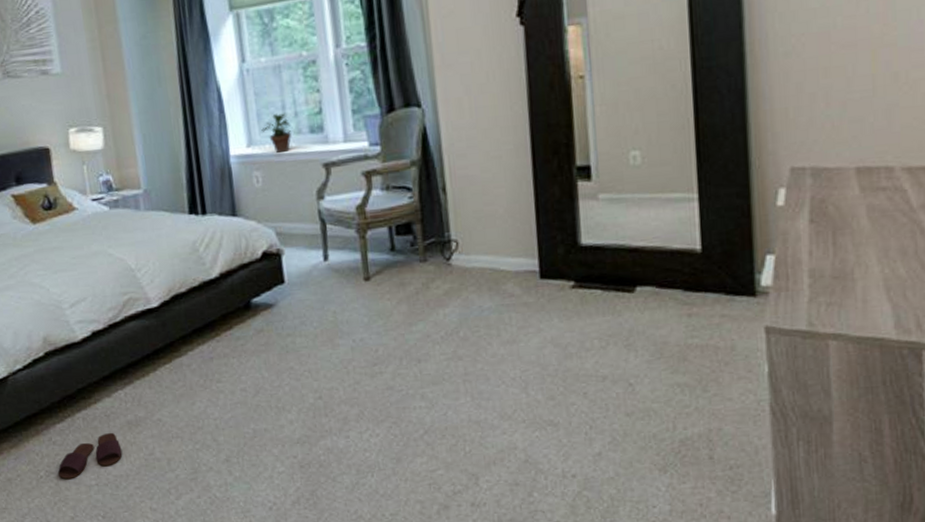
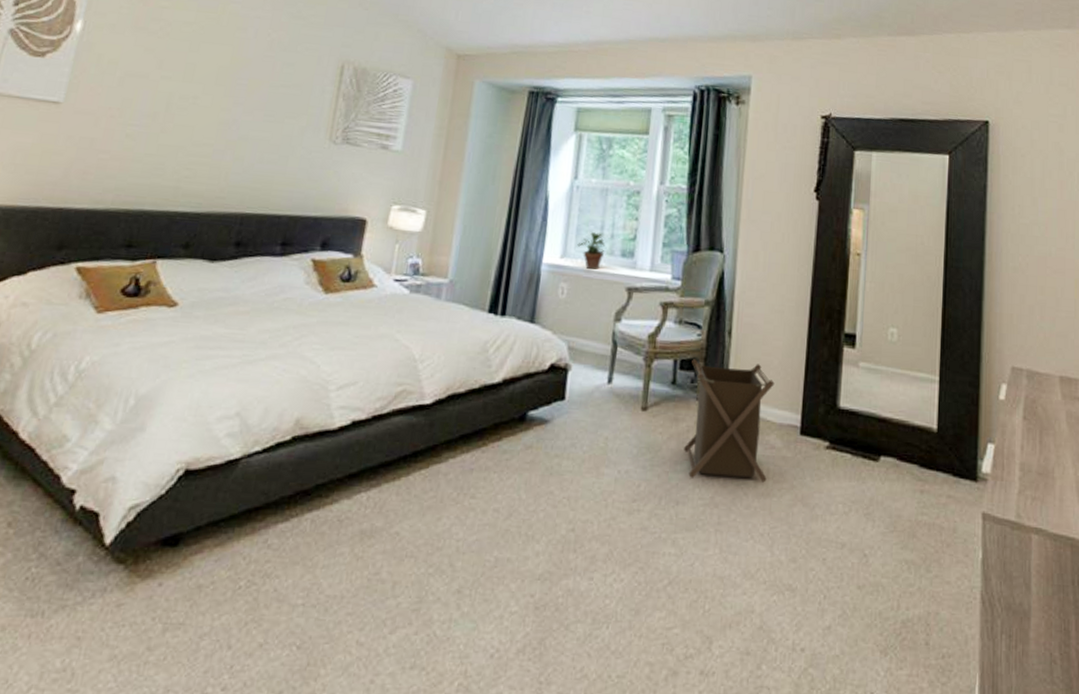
slippers: present [58,432,123,480] -> none [261,541,345,595]
laundry basket: none [407,215,510,337] -> present [683,359,775,483]

